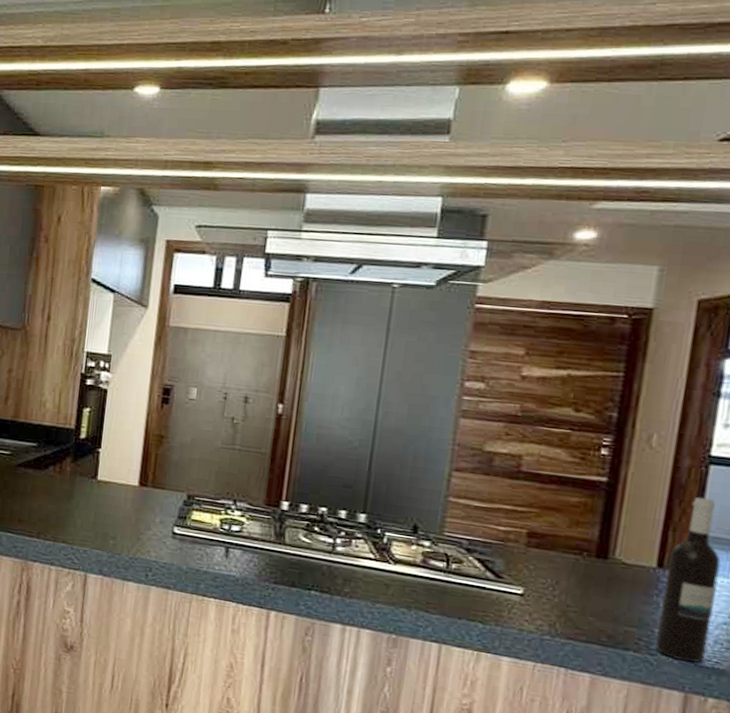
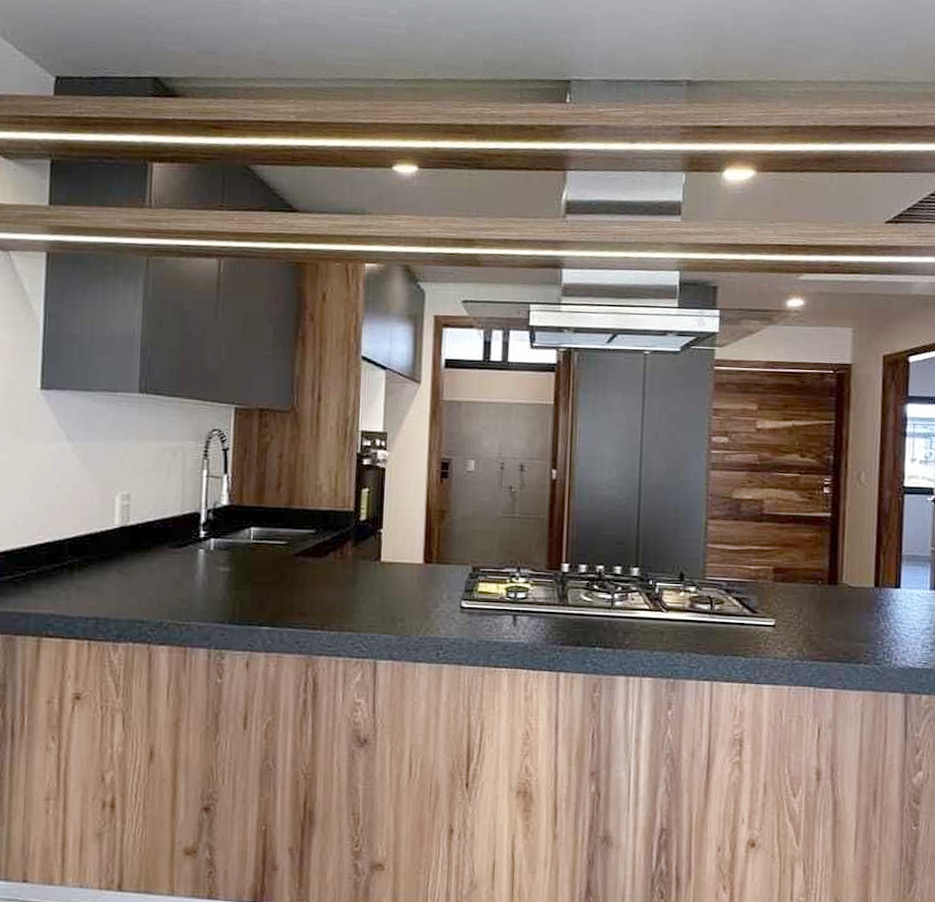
wine bottle: present [656,496,721,663] -> none [880,522,920,667]

